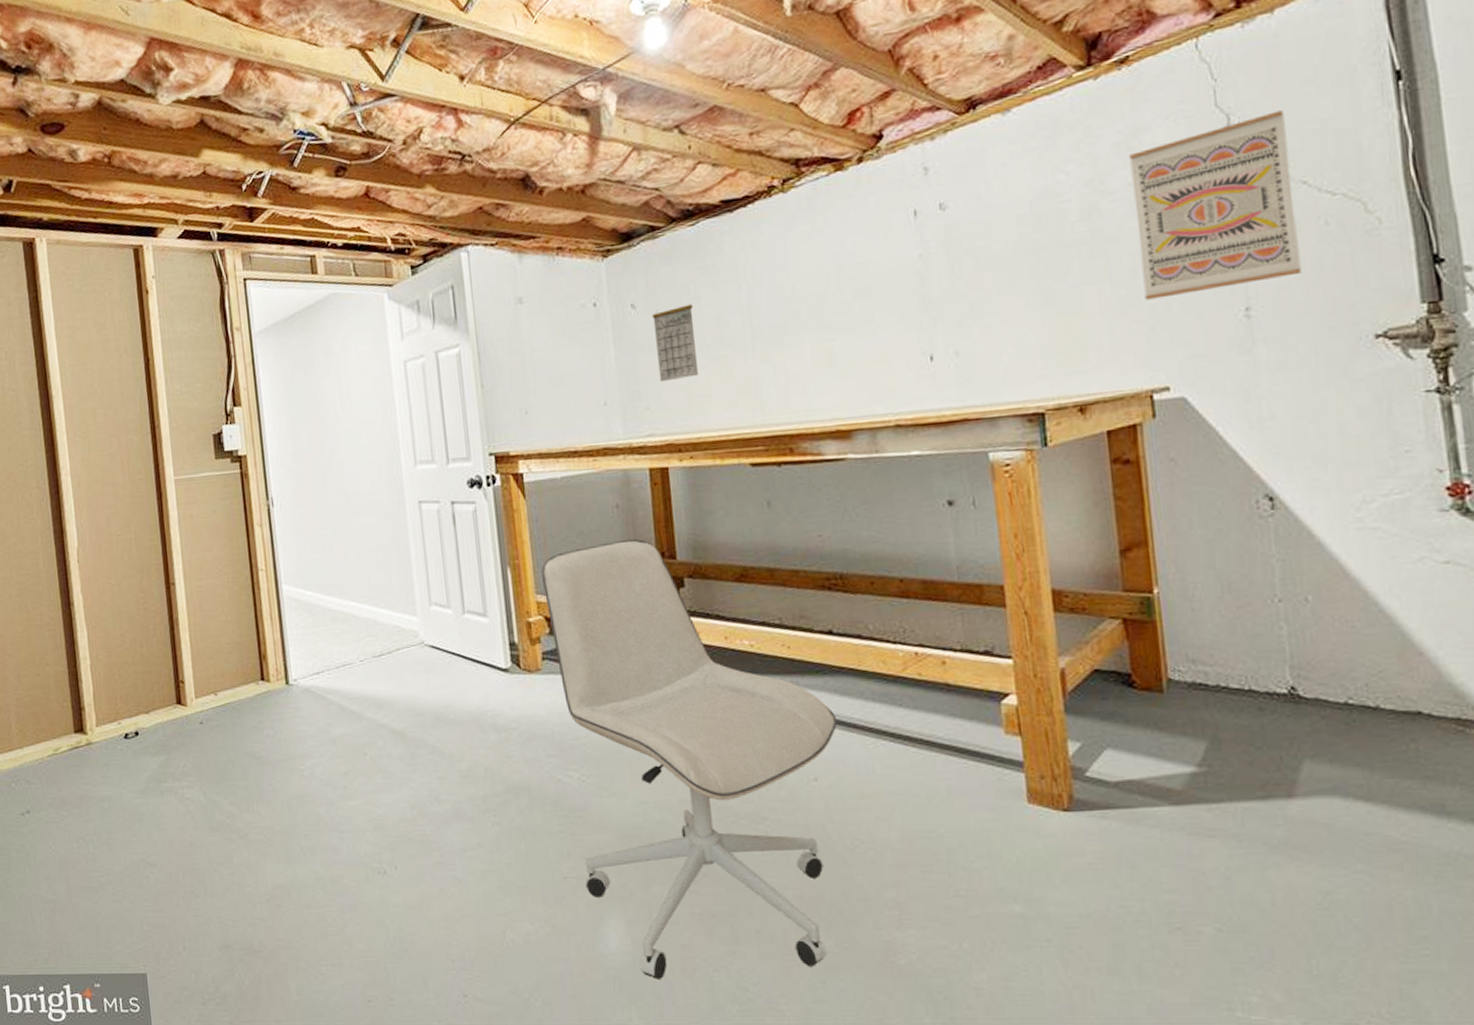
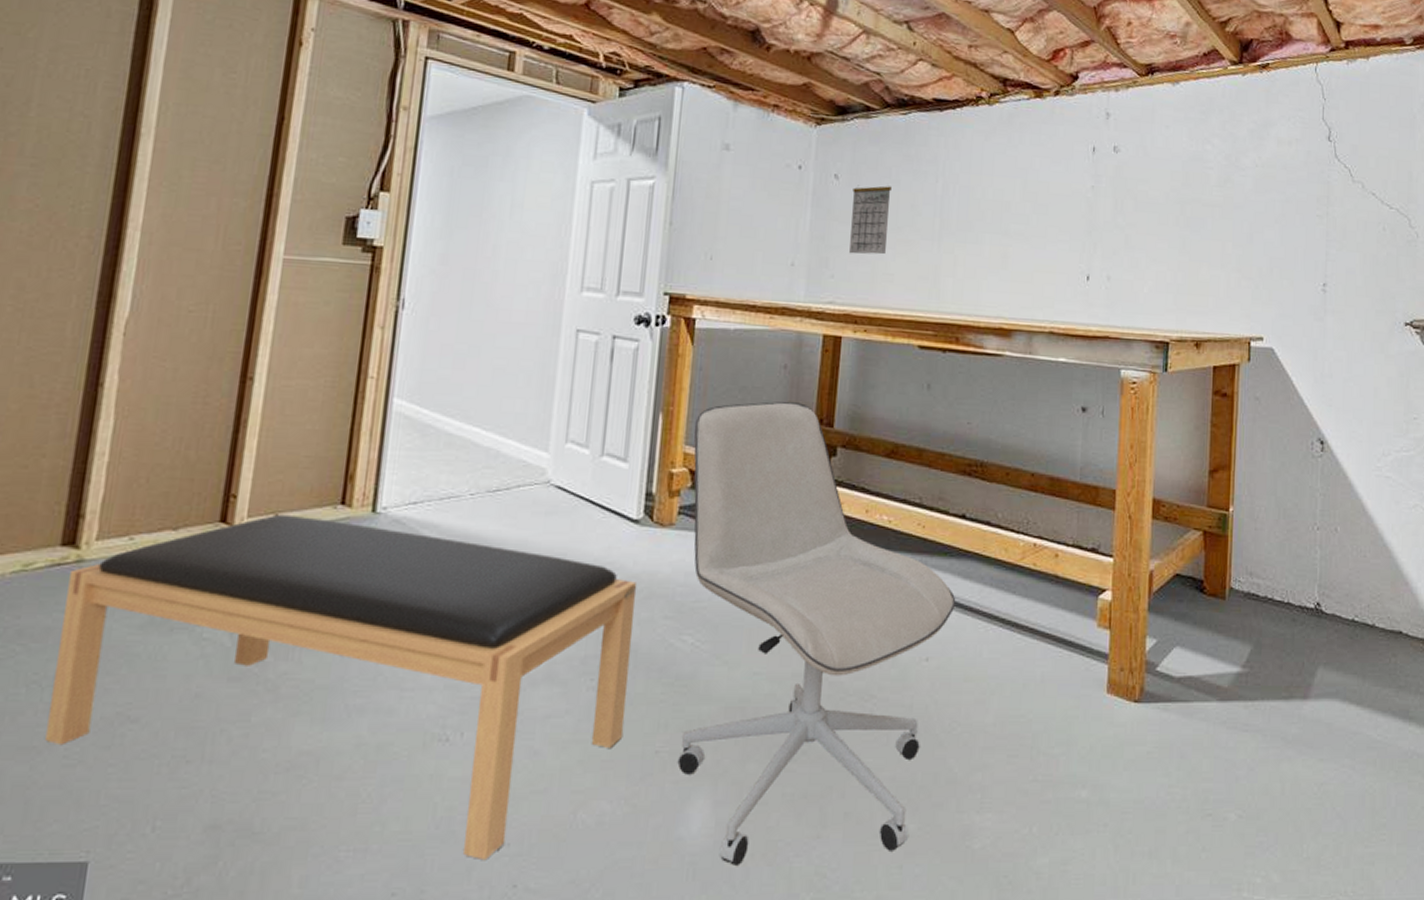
bench: none [85,693,532,974] -> present [45,514,638,861]
wall art: present [1129,110,1302,300] -> none [1255,134,1366,265]

